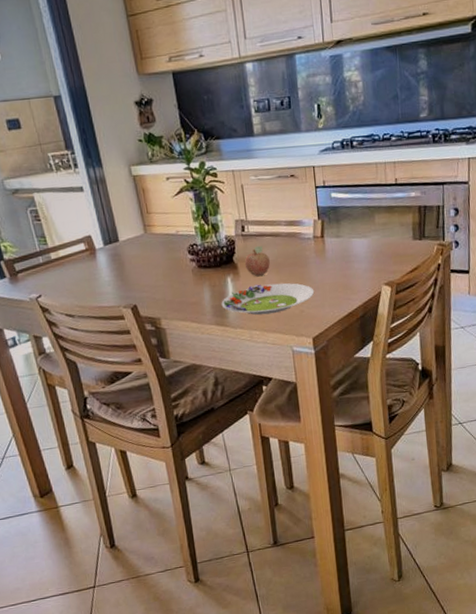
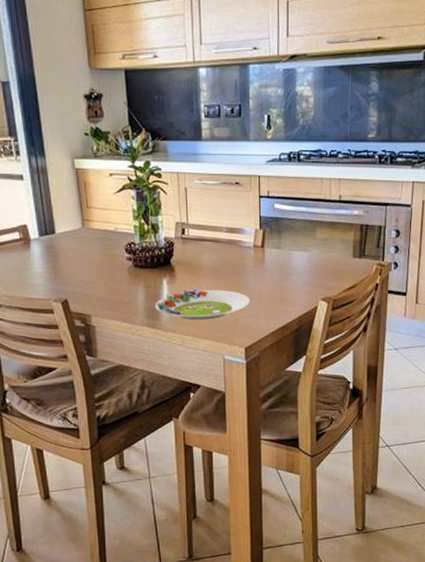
fruit: present [244,246,270,277] -> none [182,251,208,281]

